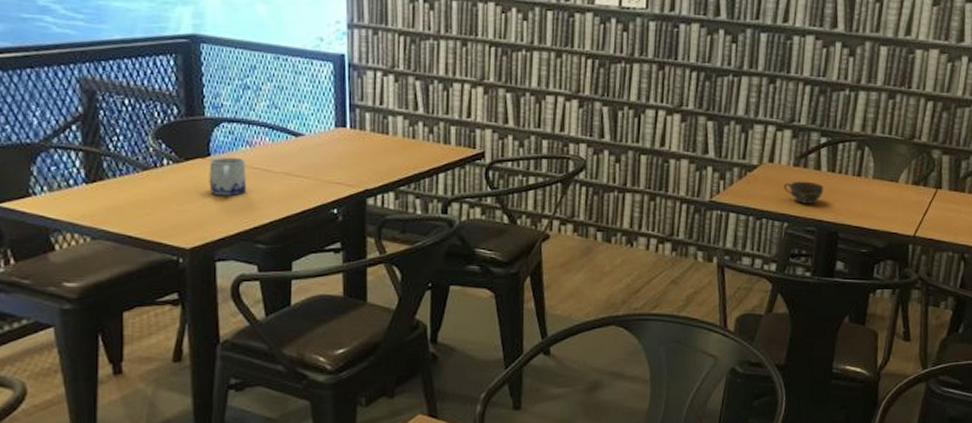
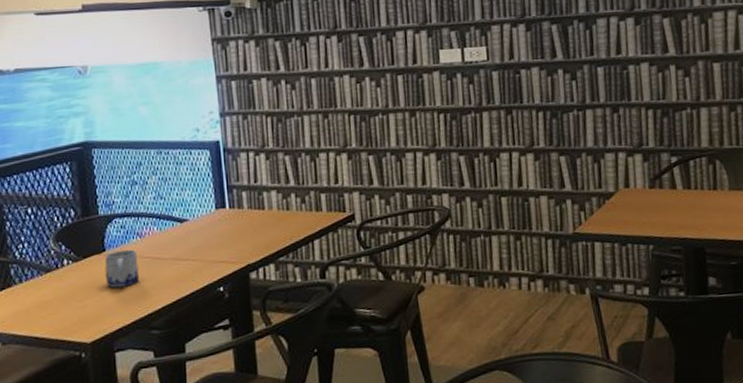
cup: present [784,181,824,204] -> none [643,201,683,224]

